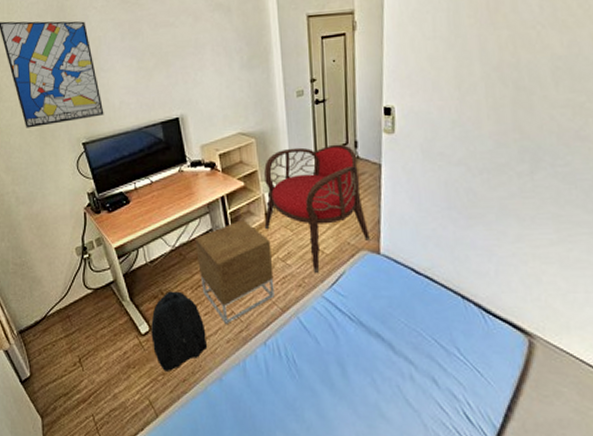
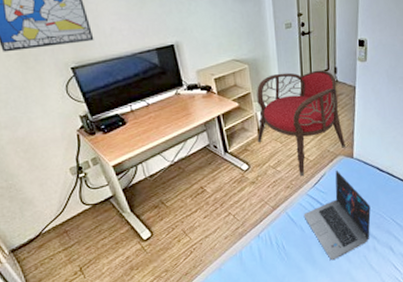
backpack: present [151,291,208,371] -> none [152,200,208,269]
nightstand: present [194,218,275,325] -> none [192,134,267,224]
laptop: none [318,269,405,387] -> present [303,171,371,261]

